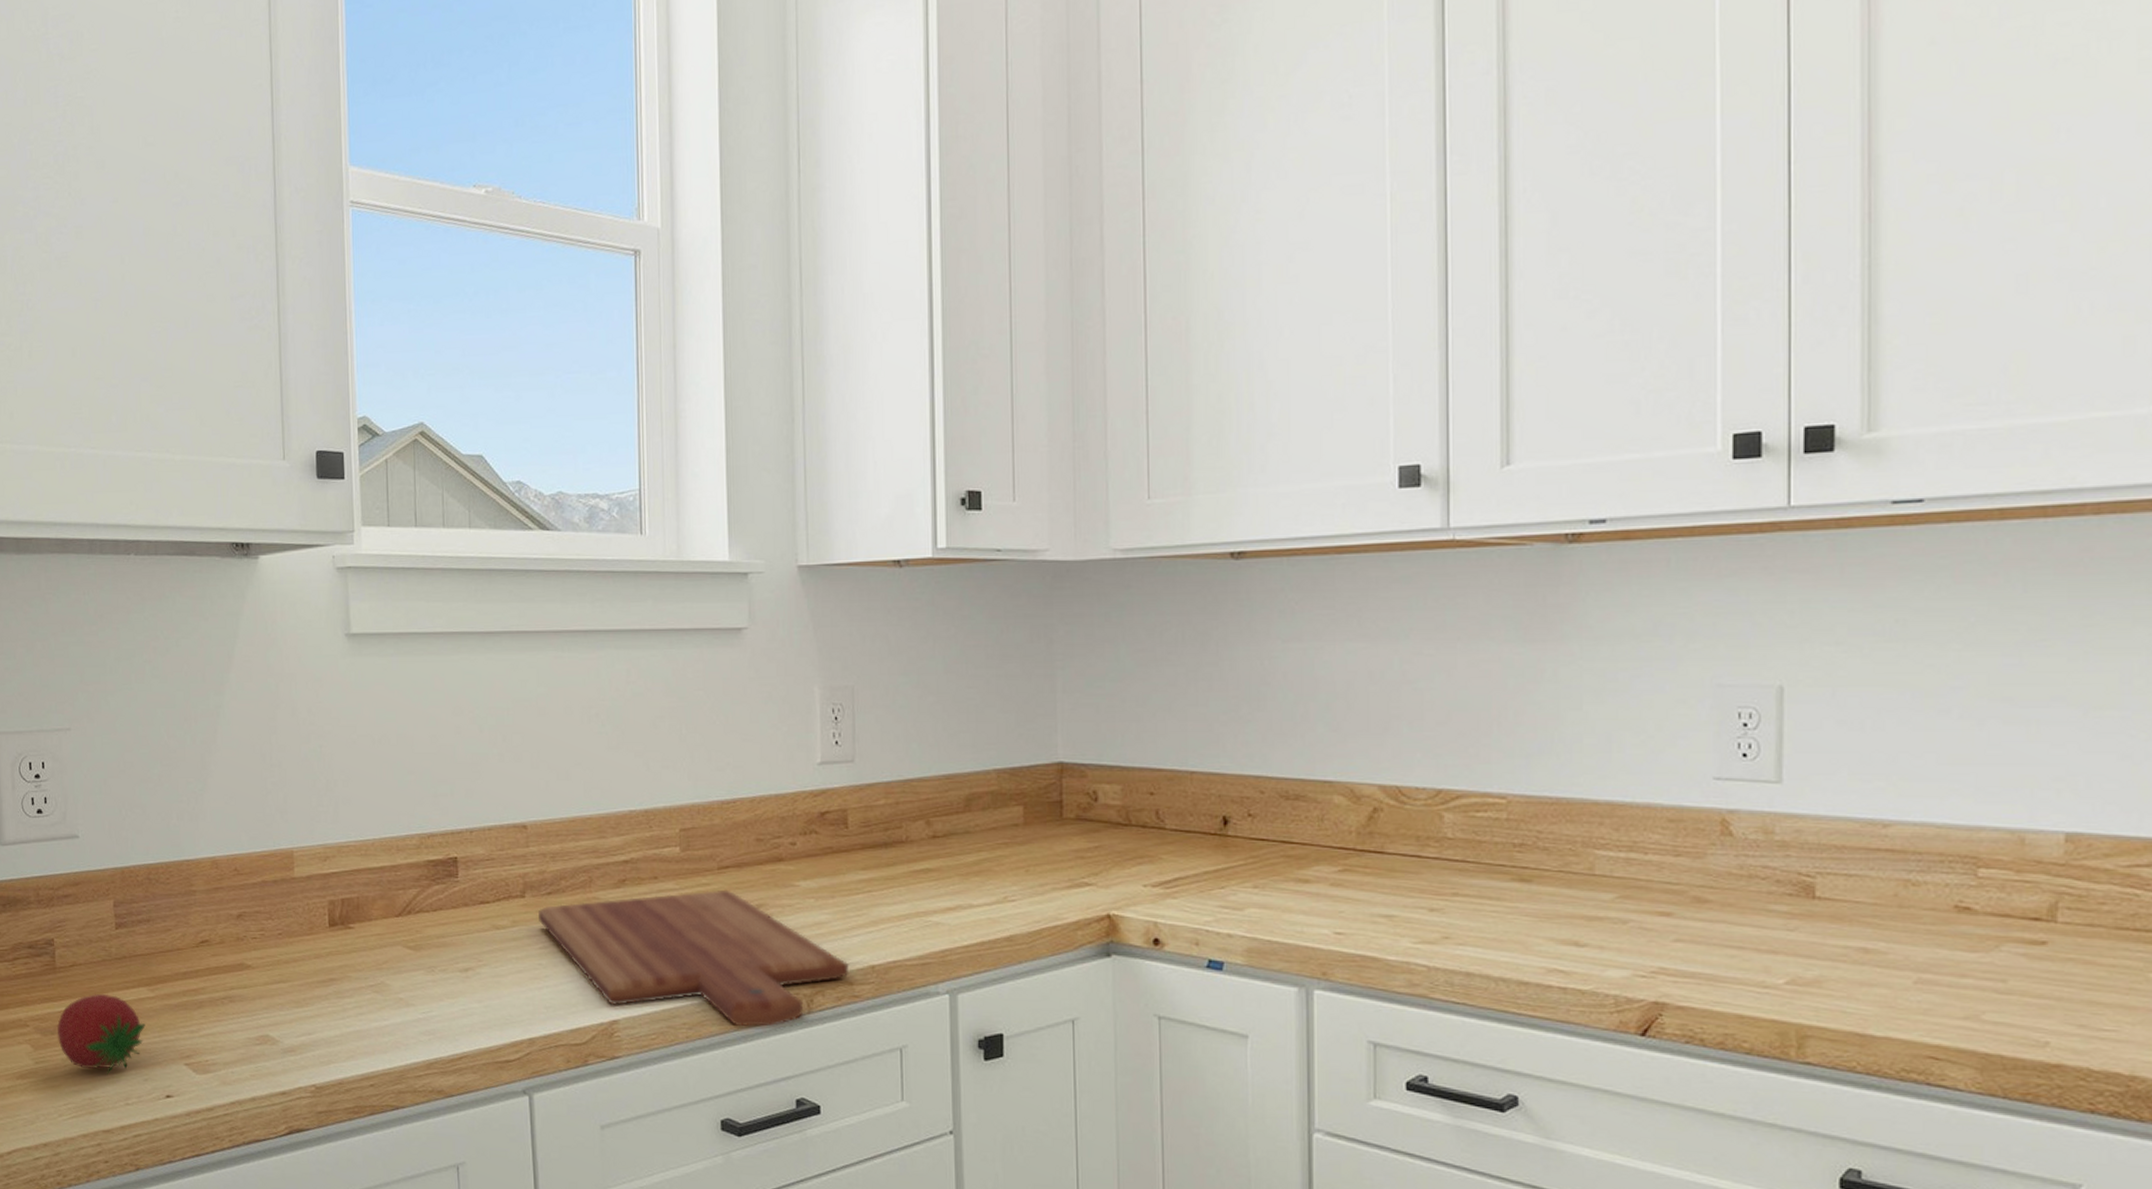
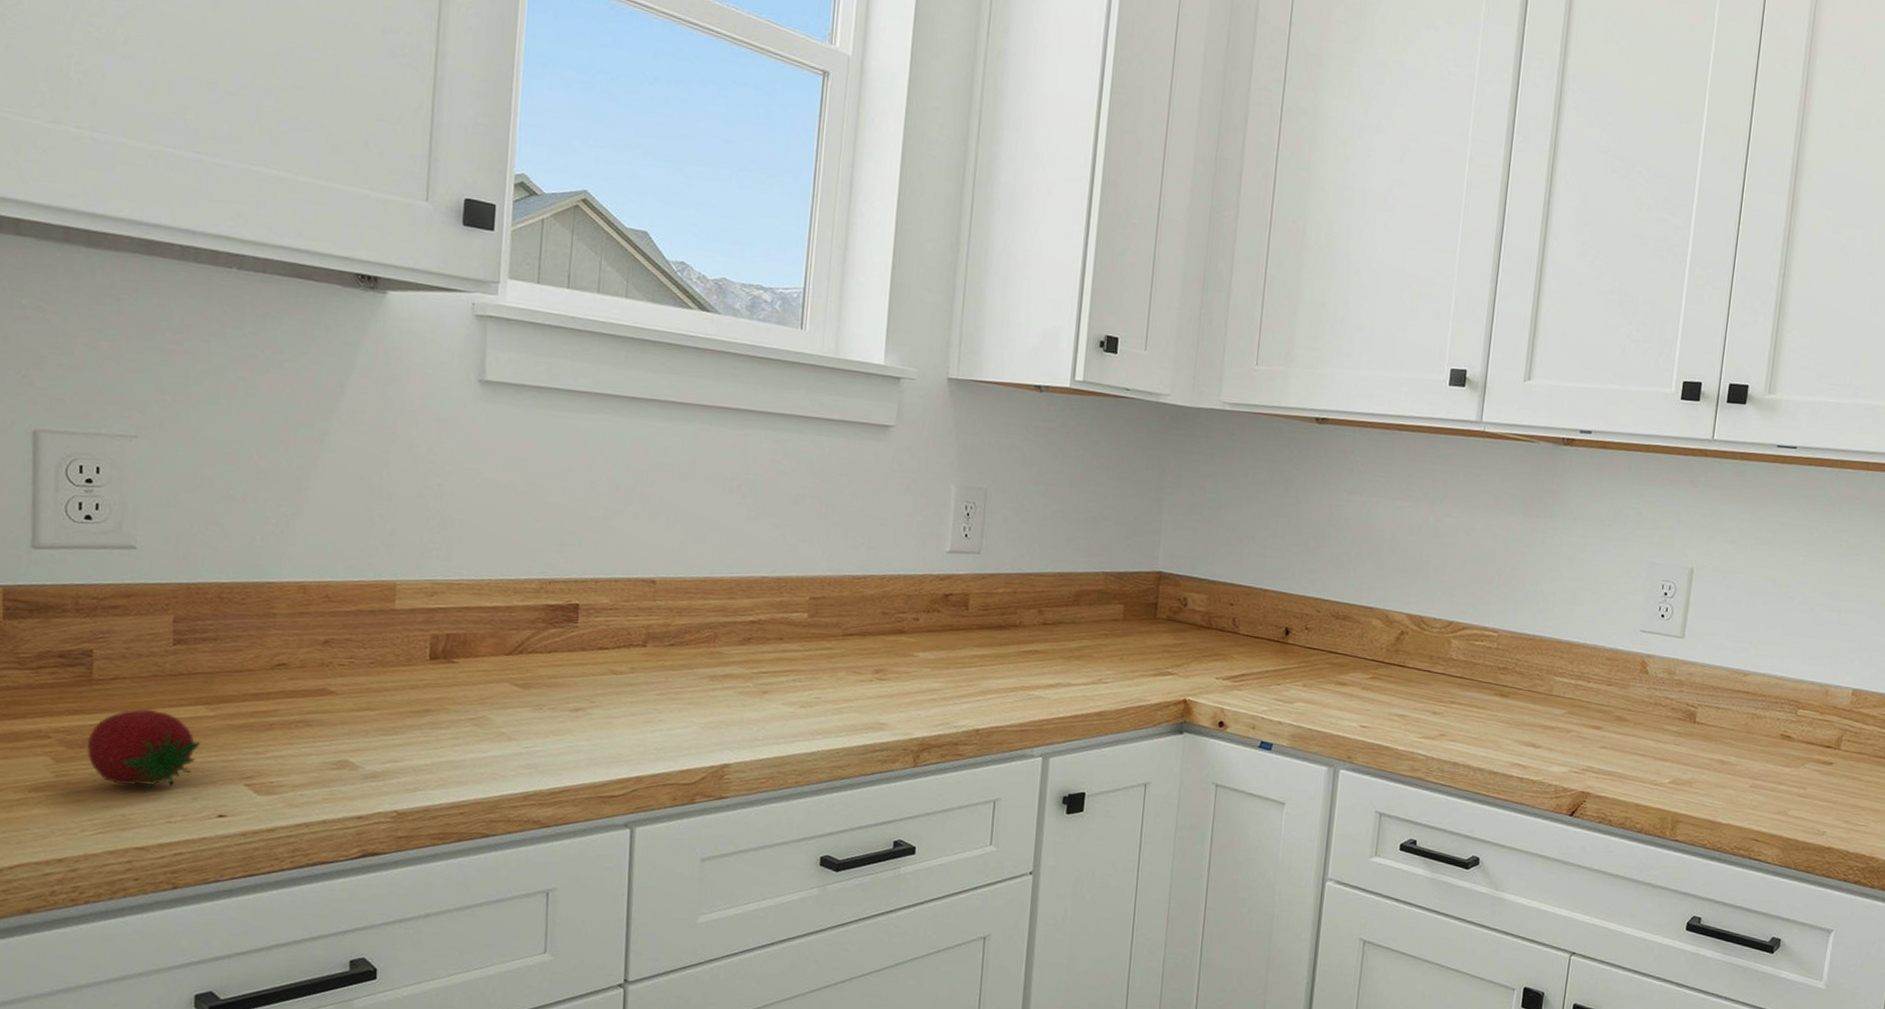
cutting board: present [538,889,850,1027] -> none [658,654,956,776]

